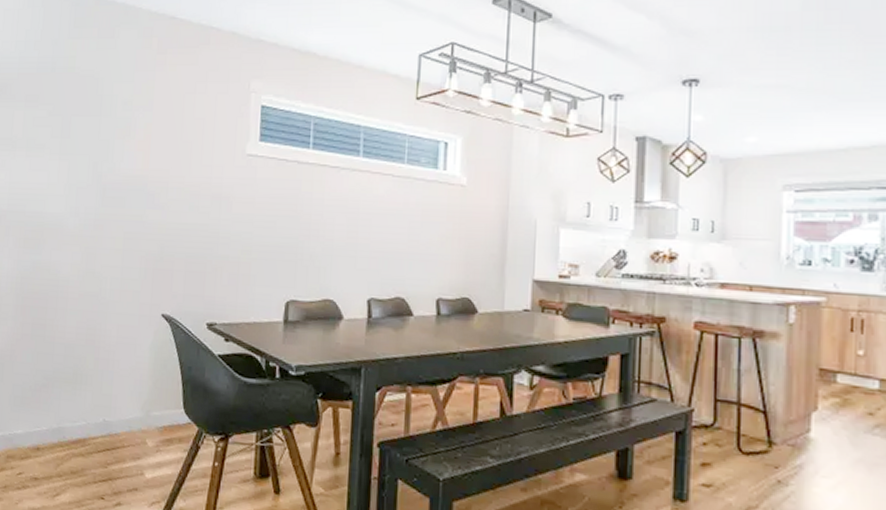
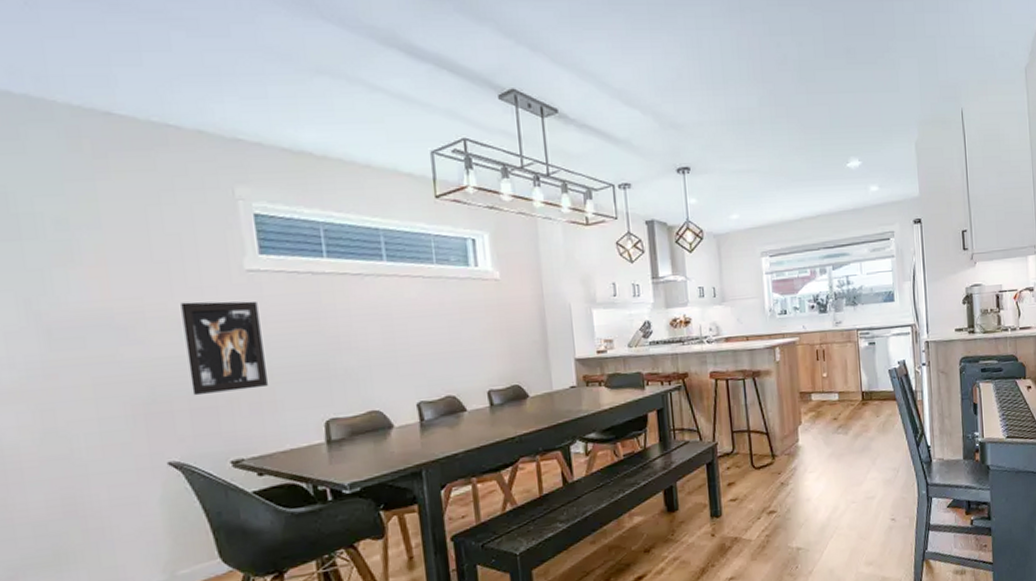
wall art: none [189,177,251,261] -> present [181,301,268,396]

